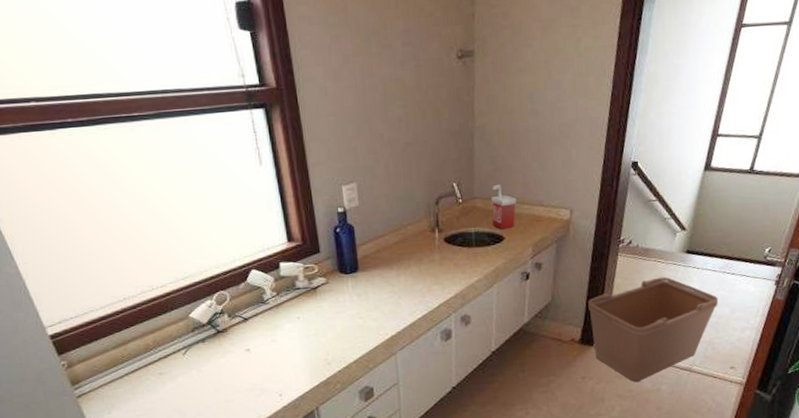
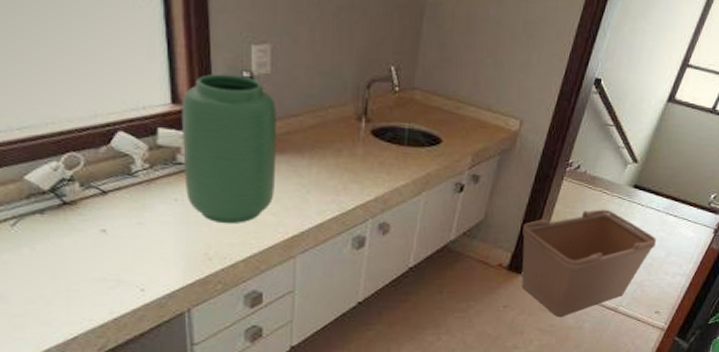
vase: none [295,211,373,333] -> present [181,73,277,224]
soap dispenser: present [491,184,517,230] -> none [431,76,463,131]

